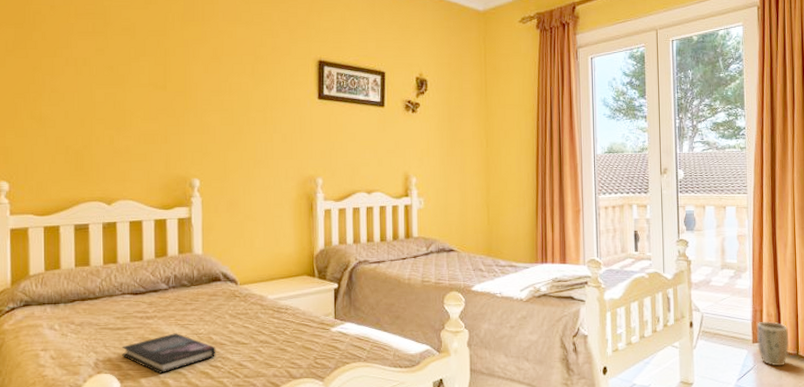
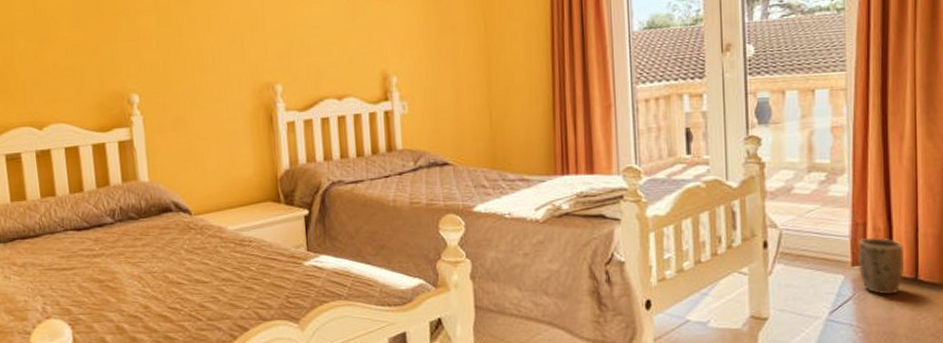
book: present [122,333,216,374] -> none [70,272,174,318]

